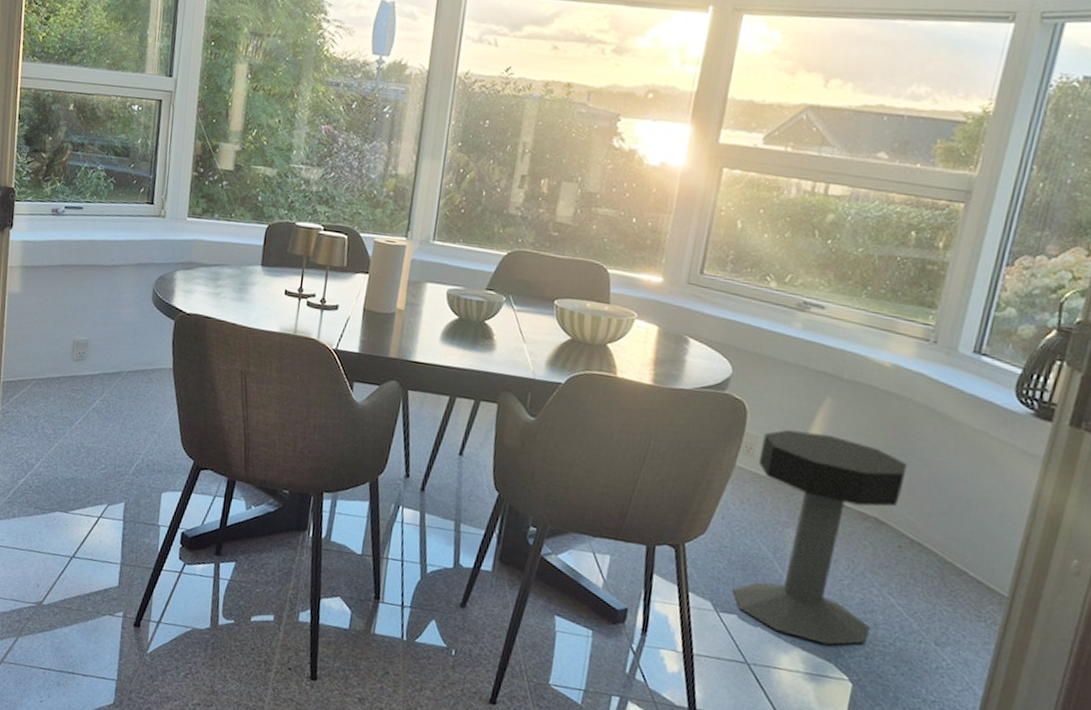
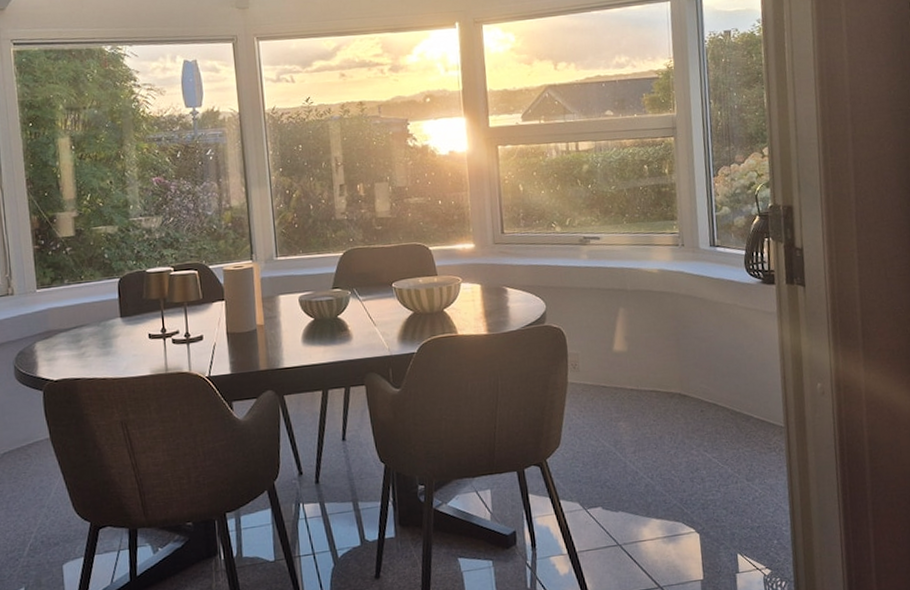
side table: present [731,429,908,645] -> none [583,337,699,510]

